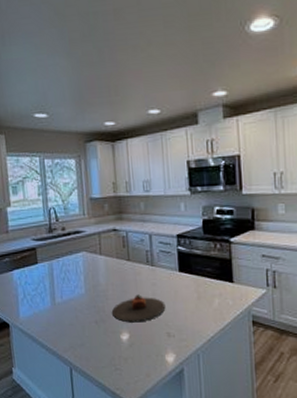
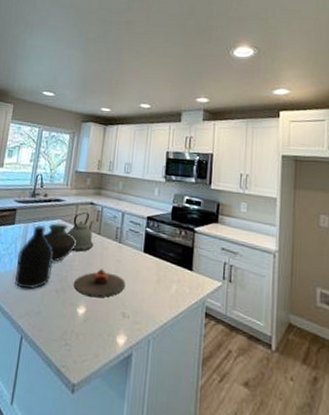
bottle: none [48,259,87,325] -> present [15,225,53,289]
vase: none [70,256,107,295] -> present [43,223,77,262]
kettle: none [95,239,125,281] -> present [68,211,95,252]

